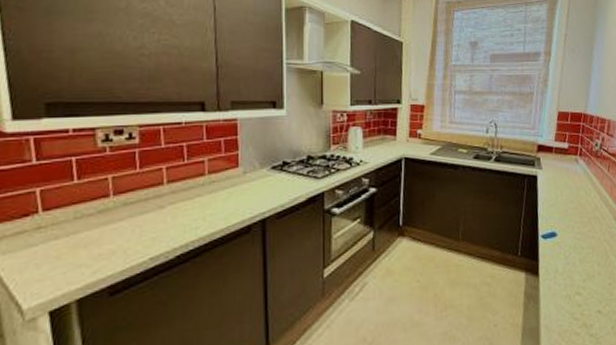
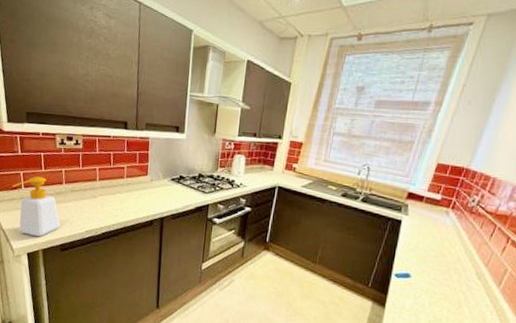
soap bottle: none [19,191,107,283] -> present [11,176,60,237]

